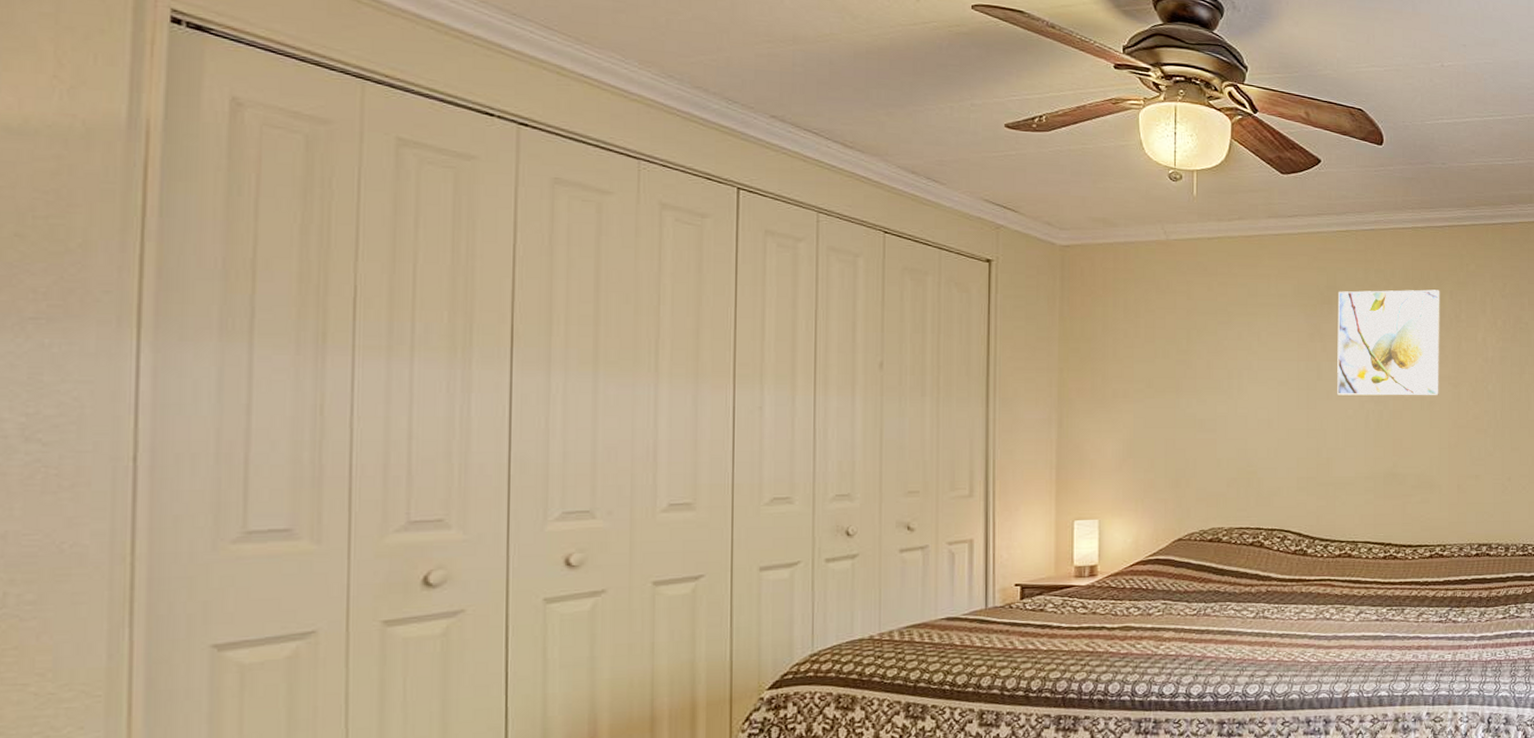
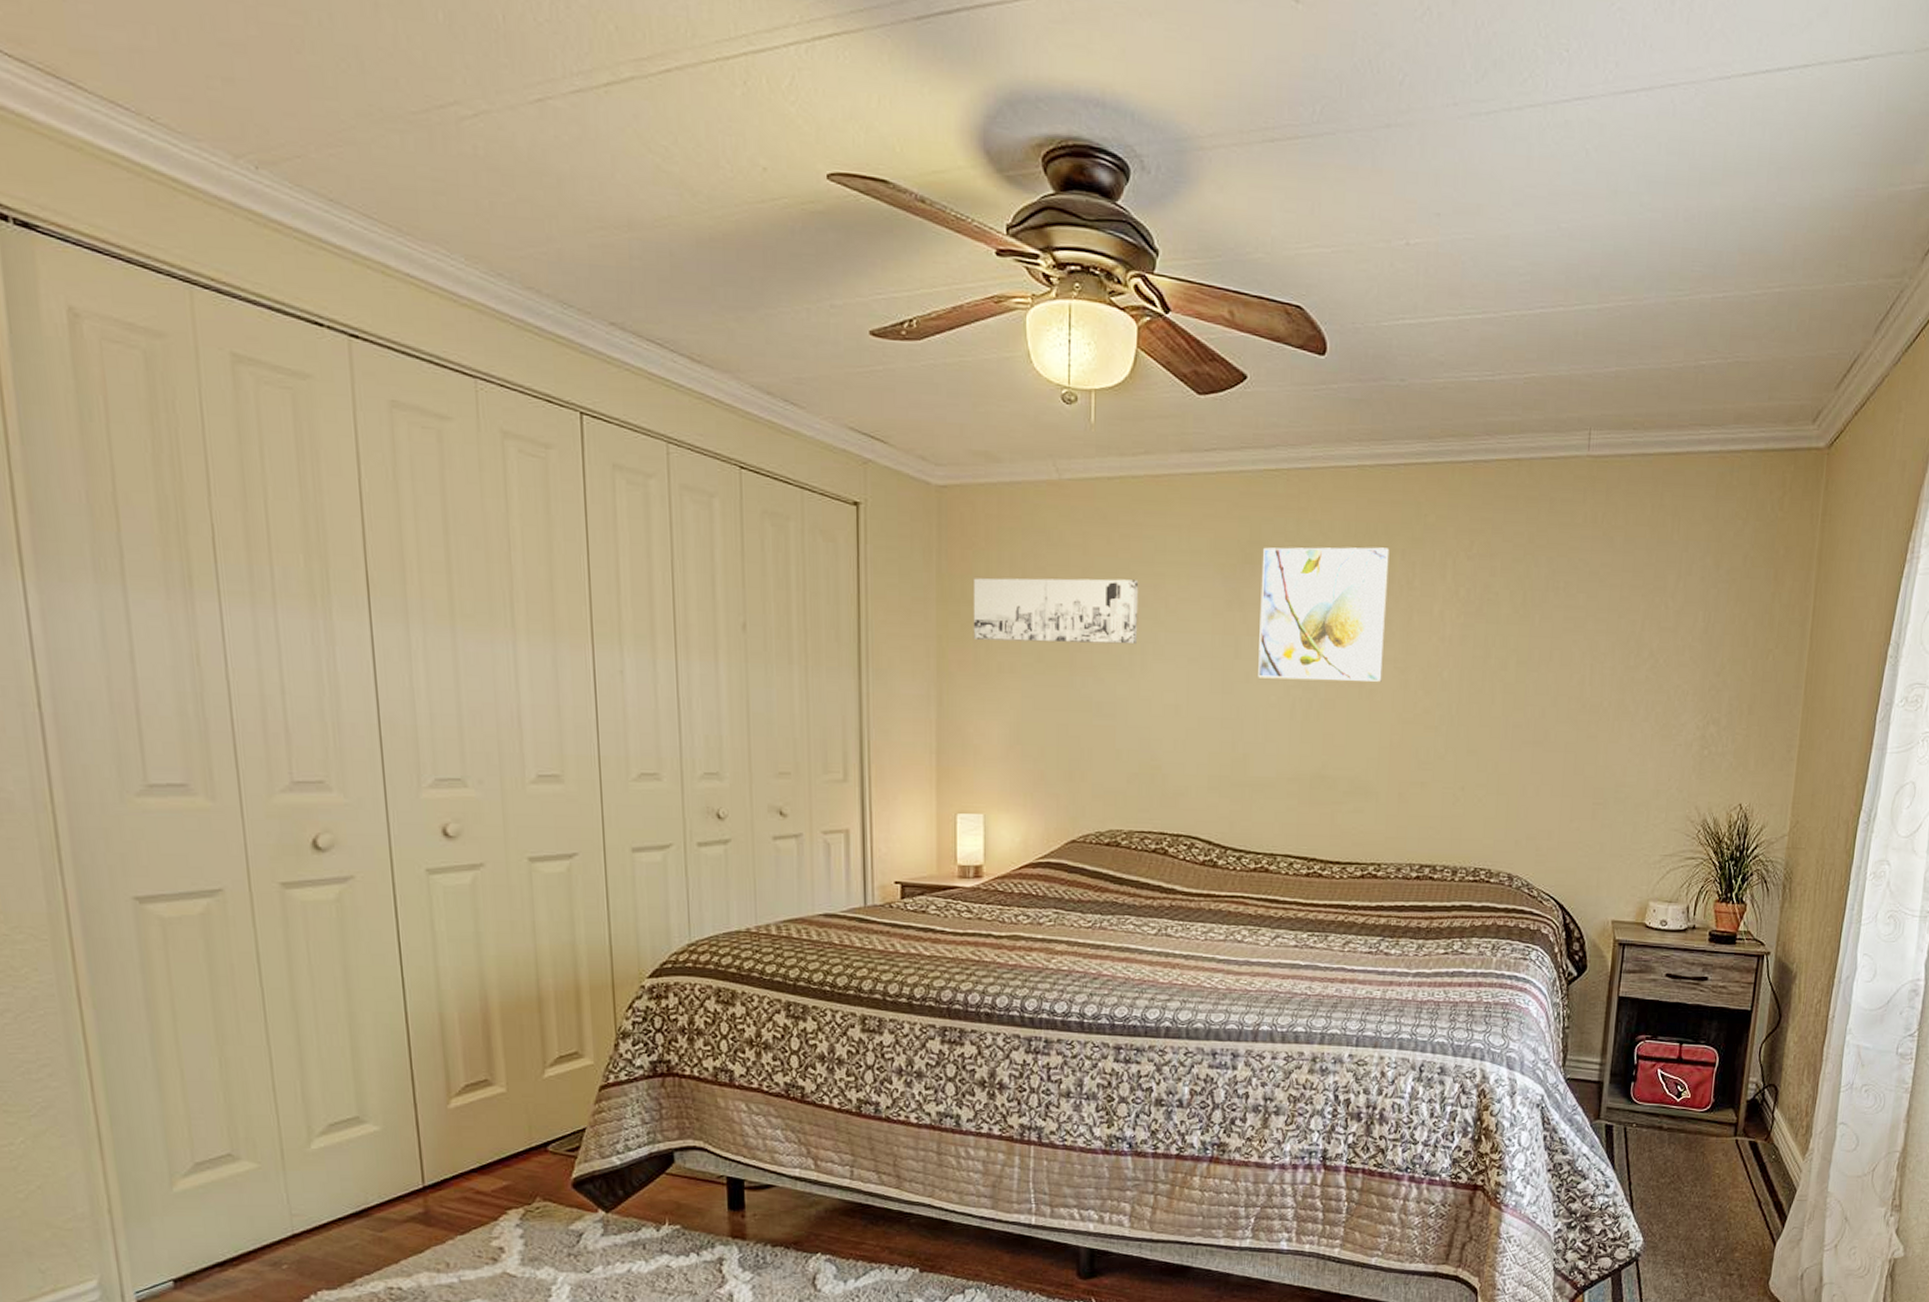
wall art: none [1091,318,1235,371] -> present [973,578,1139,645]

